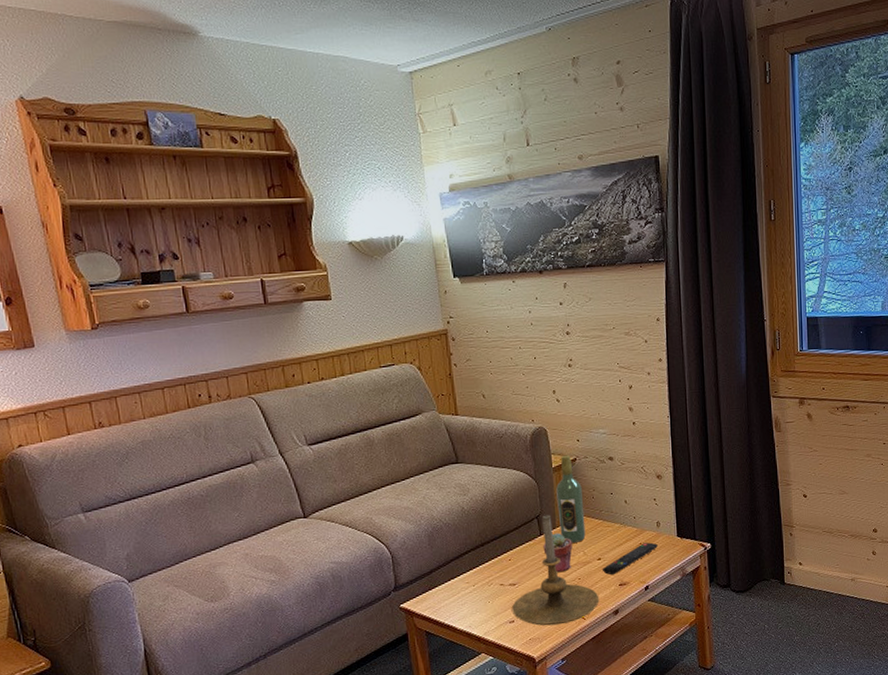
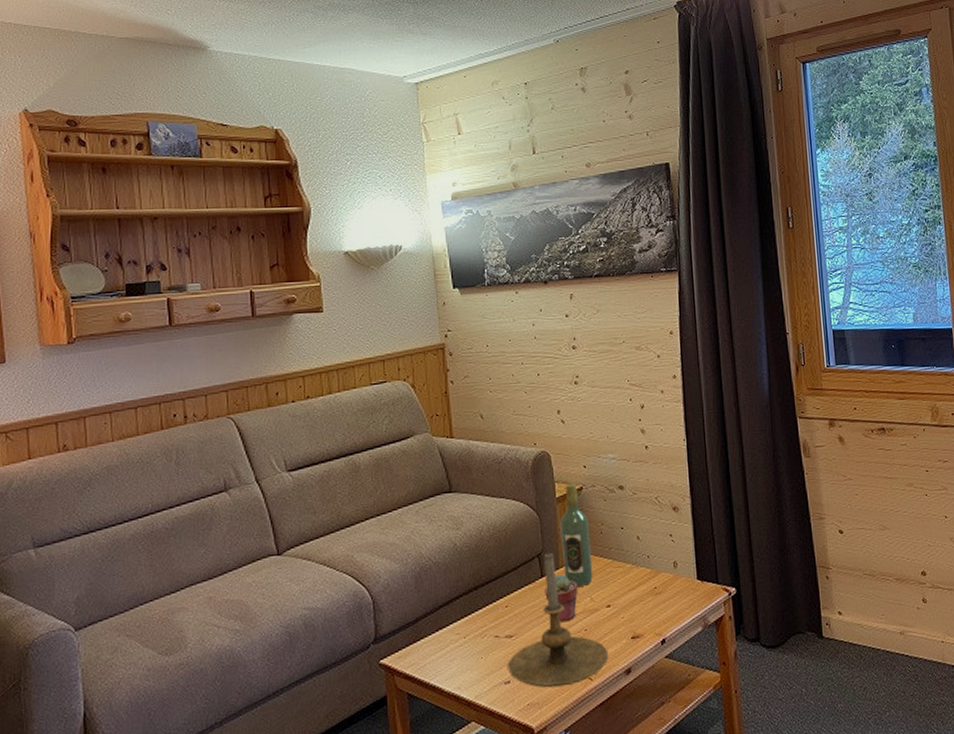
remote control: present [601,542,658,575] -> none [611,586,675,625]

